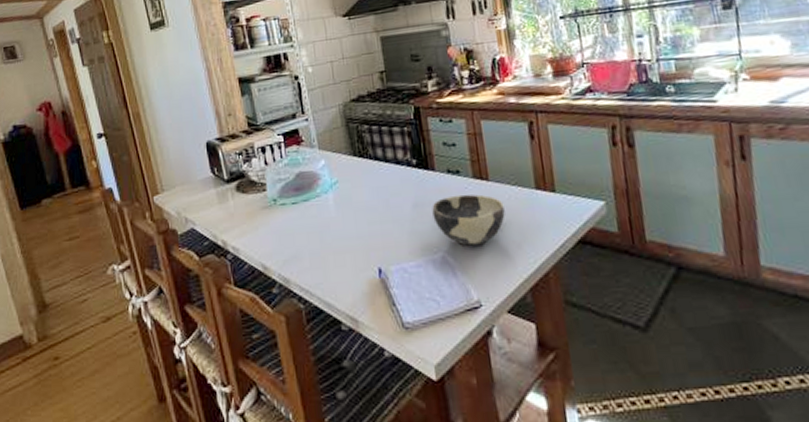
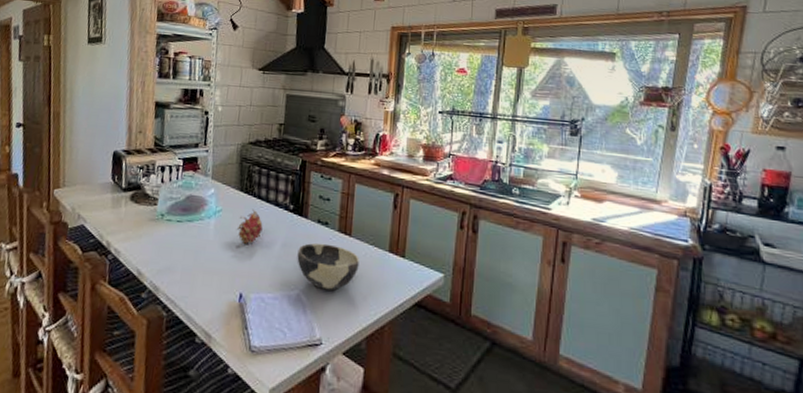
fruit: none [358,172,388,213] -> present [236,208,263,244]

